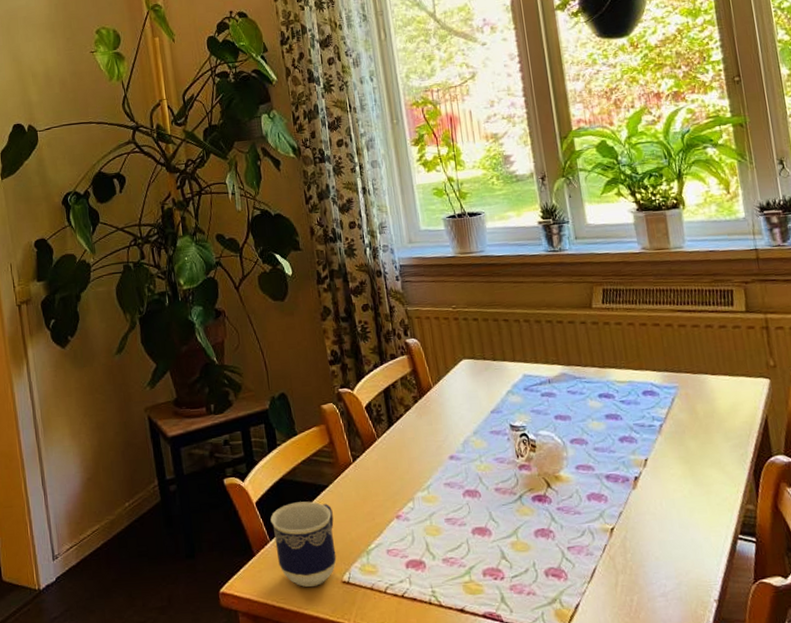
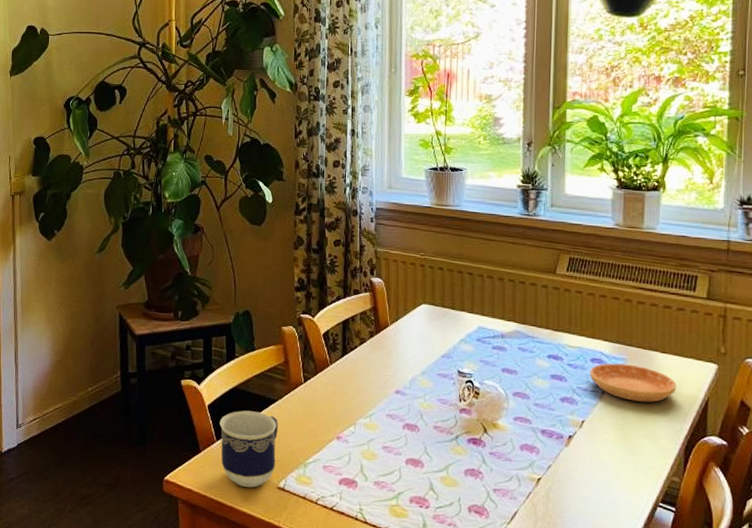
saucer: none [643,391,734,430] -> present [589,363,677,403]

